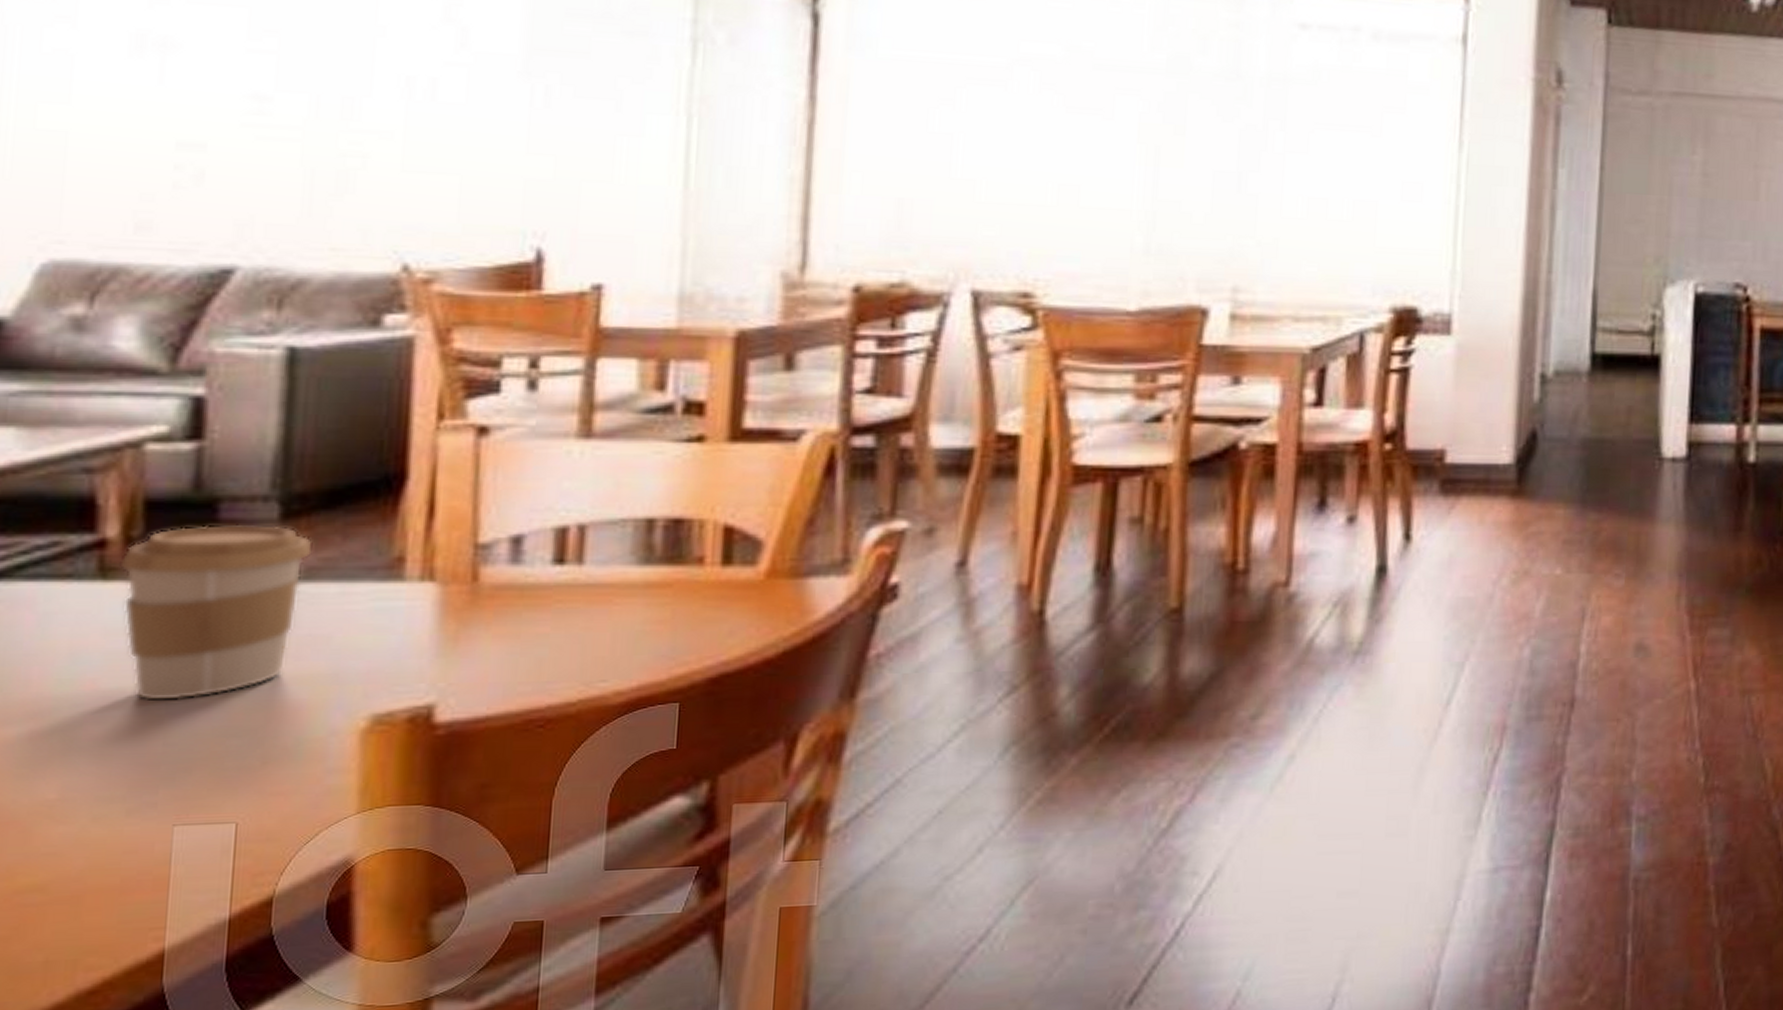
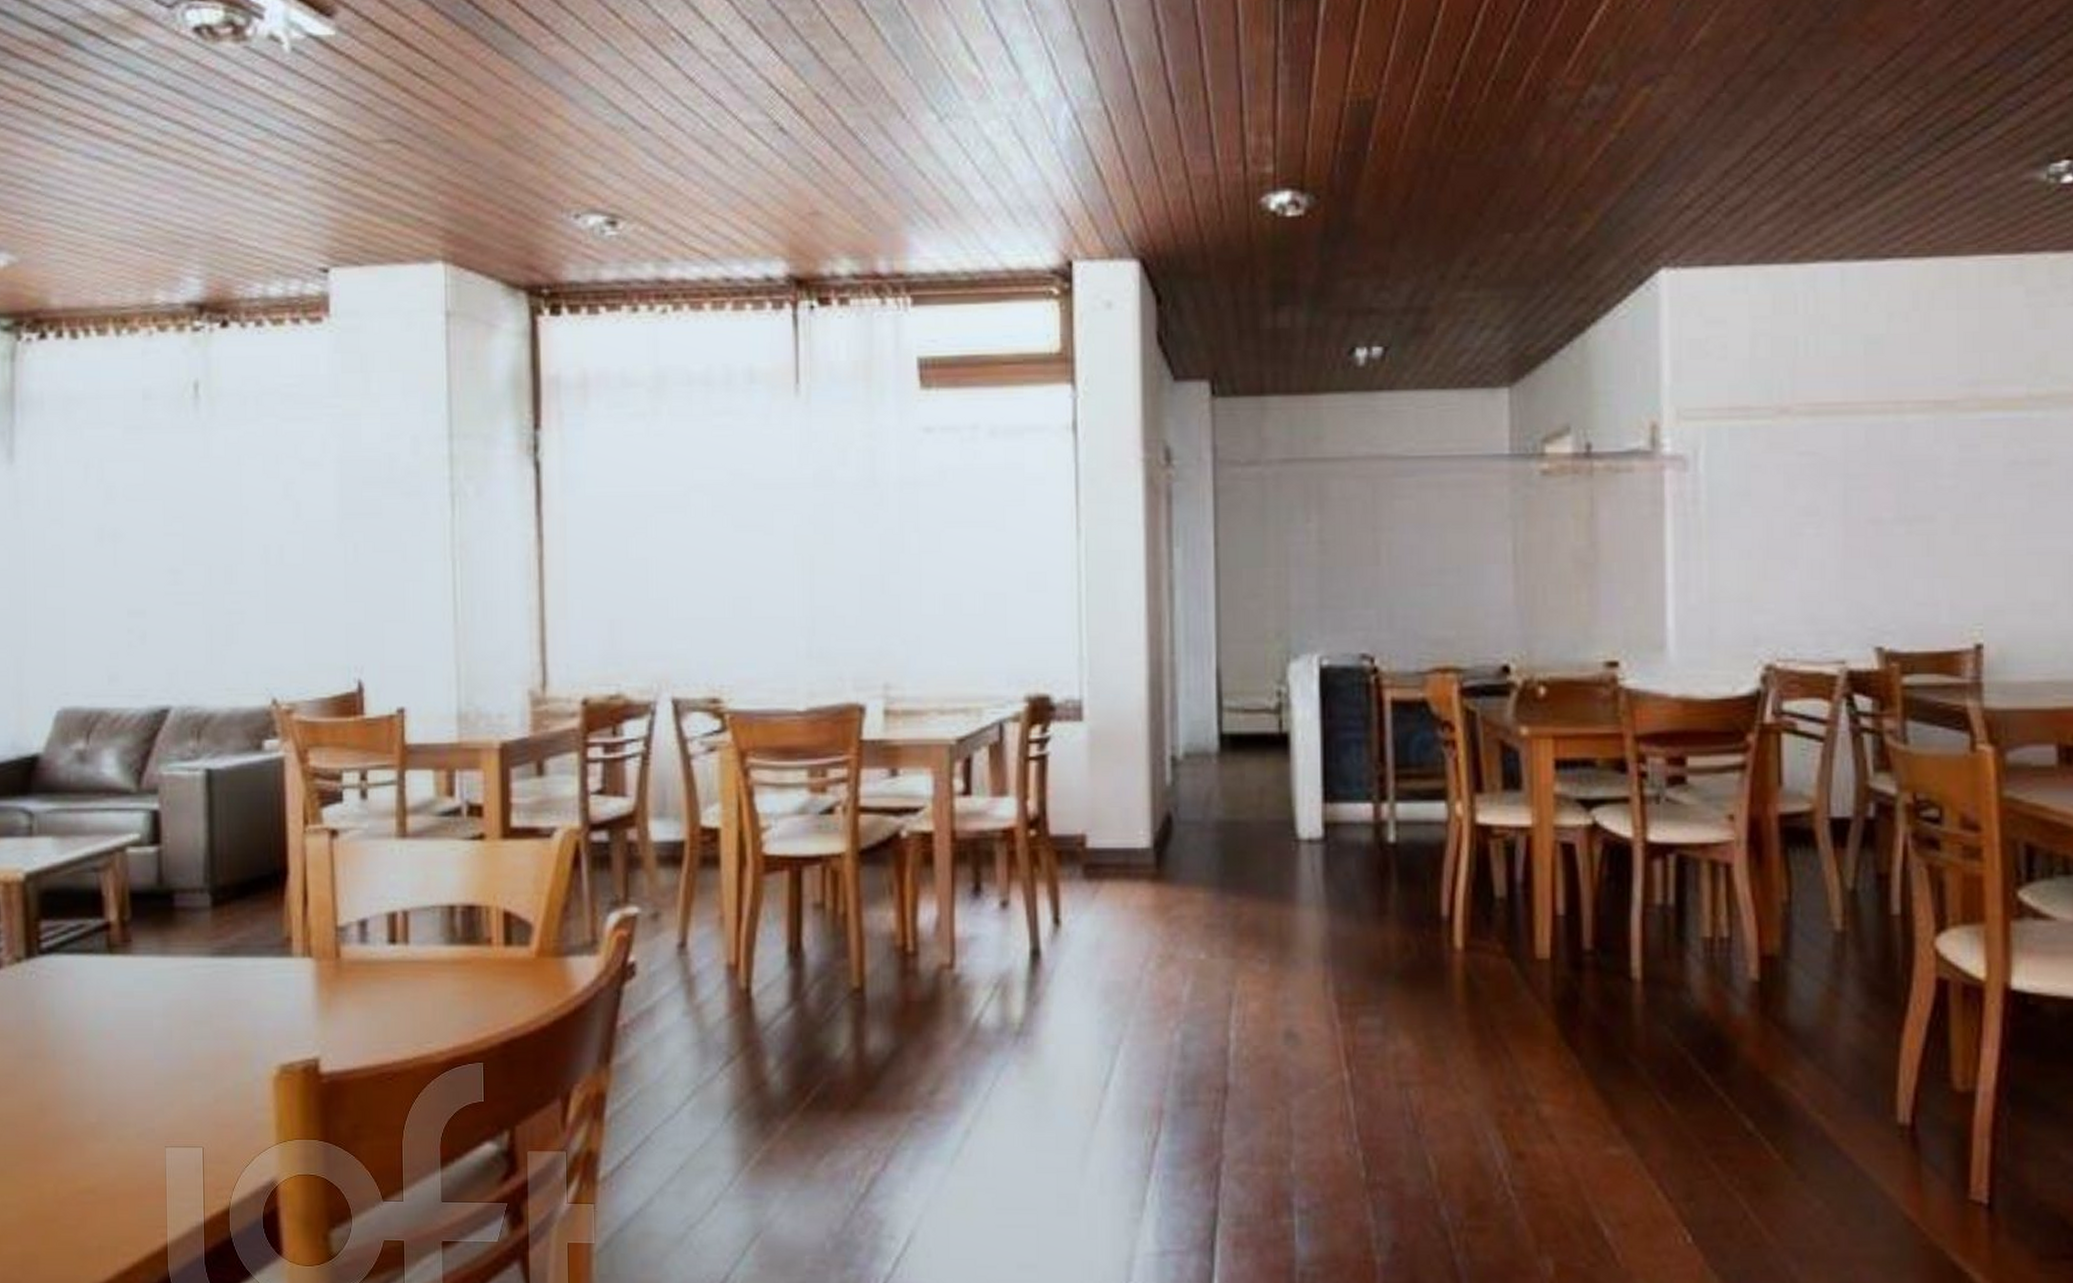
coffee cup: present [119,524,314,702] -> none [119,911,234,1050]

